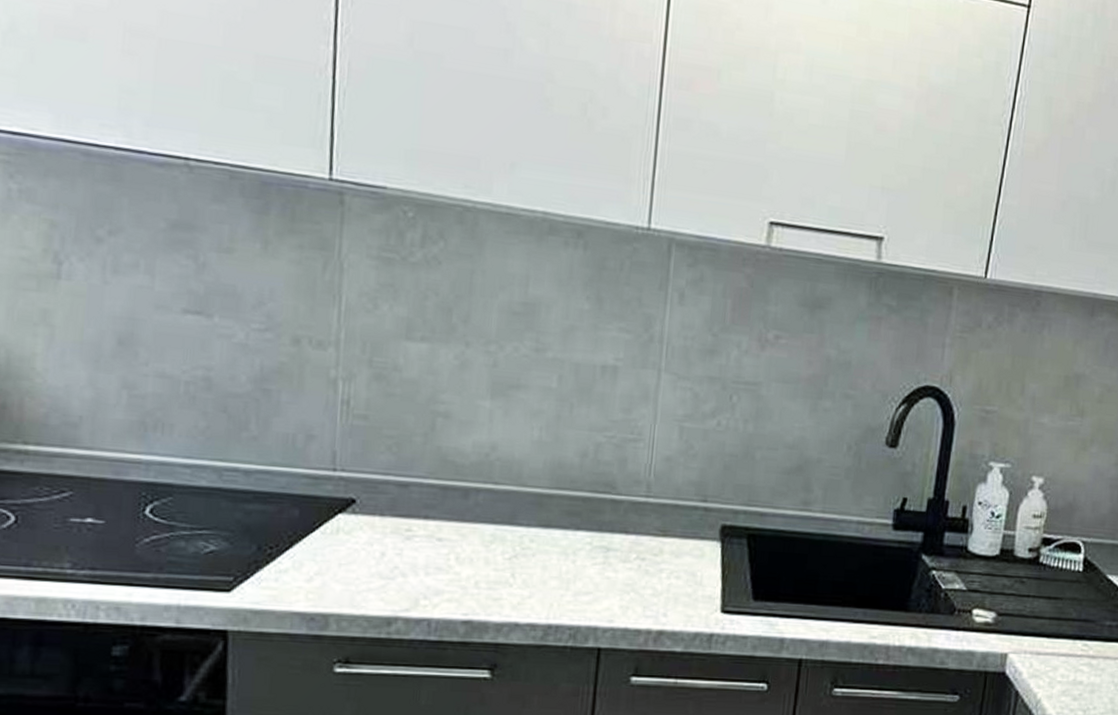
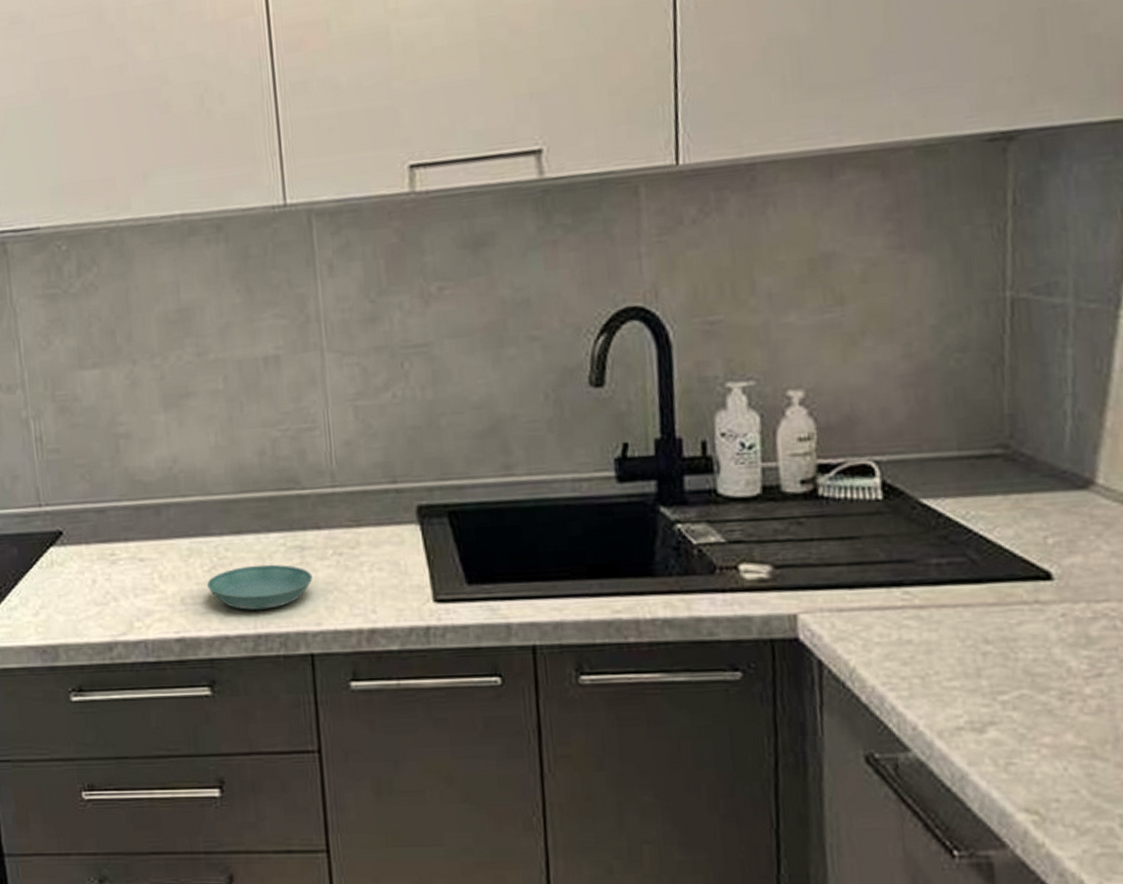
saucer: none [505,559,613,602] -> present [207,564,313,610]

